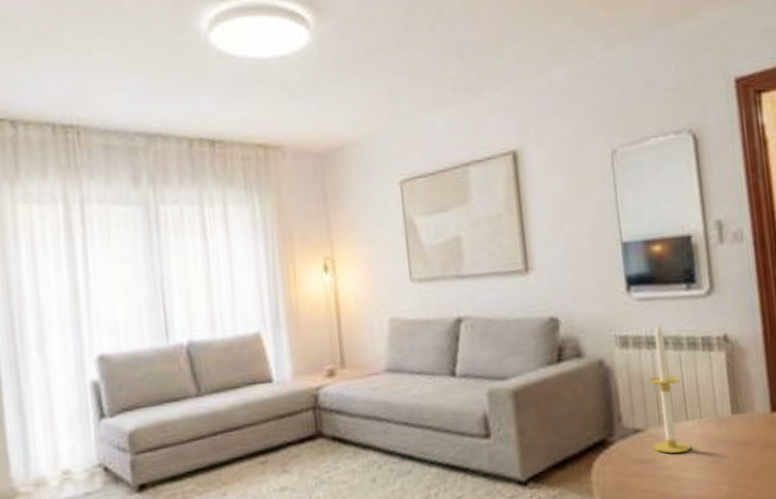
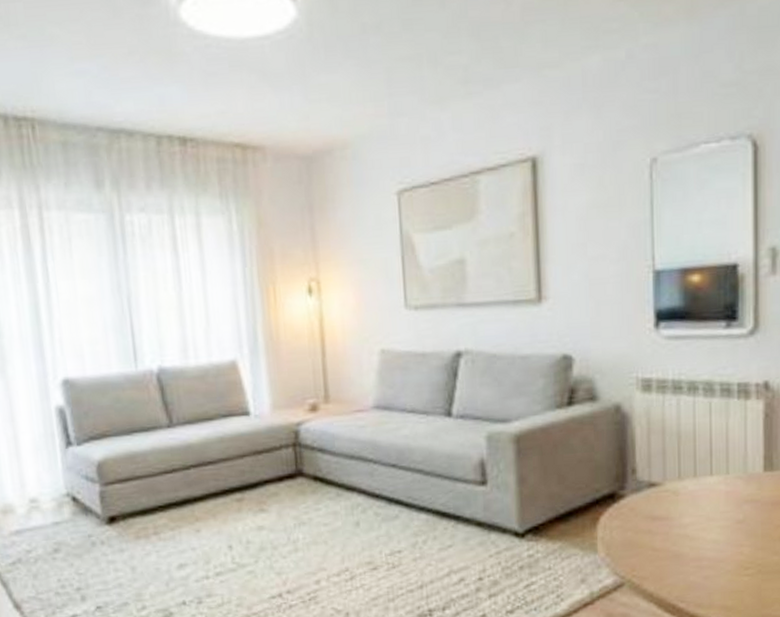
candle: present [648,323,691,454] -> none [669,365,712,512]

